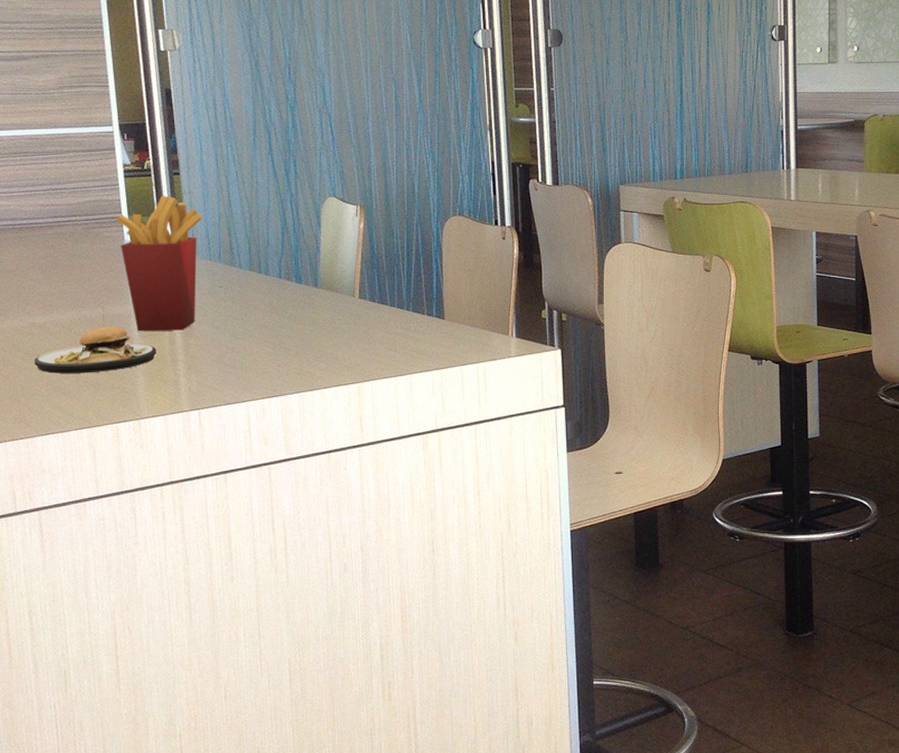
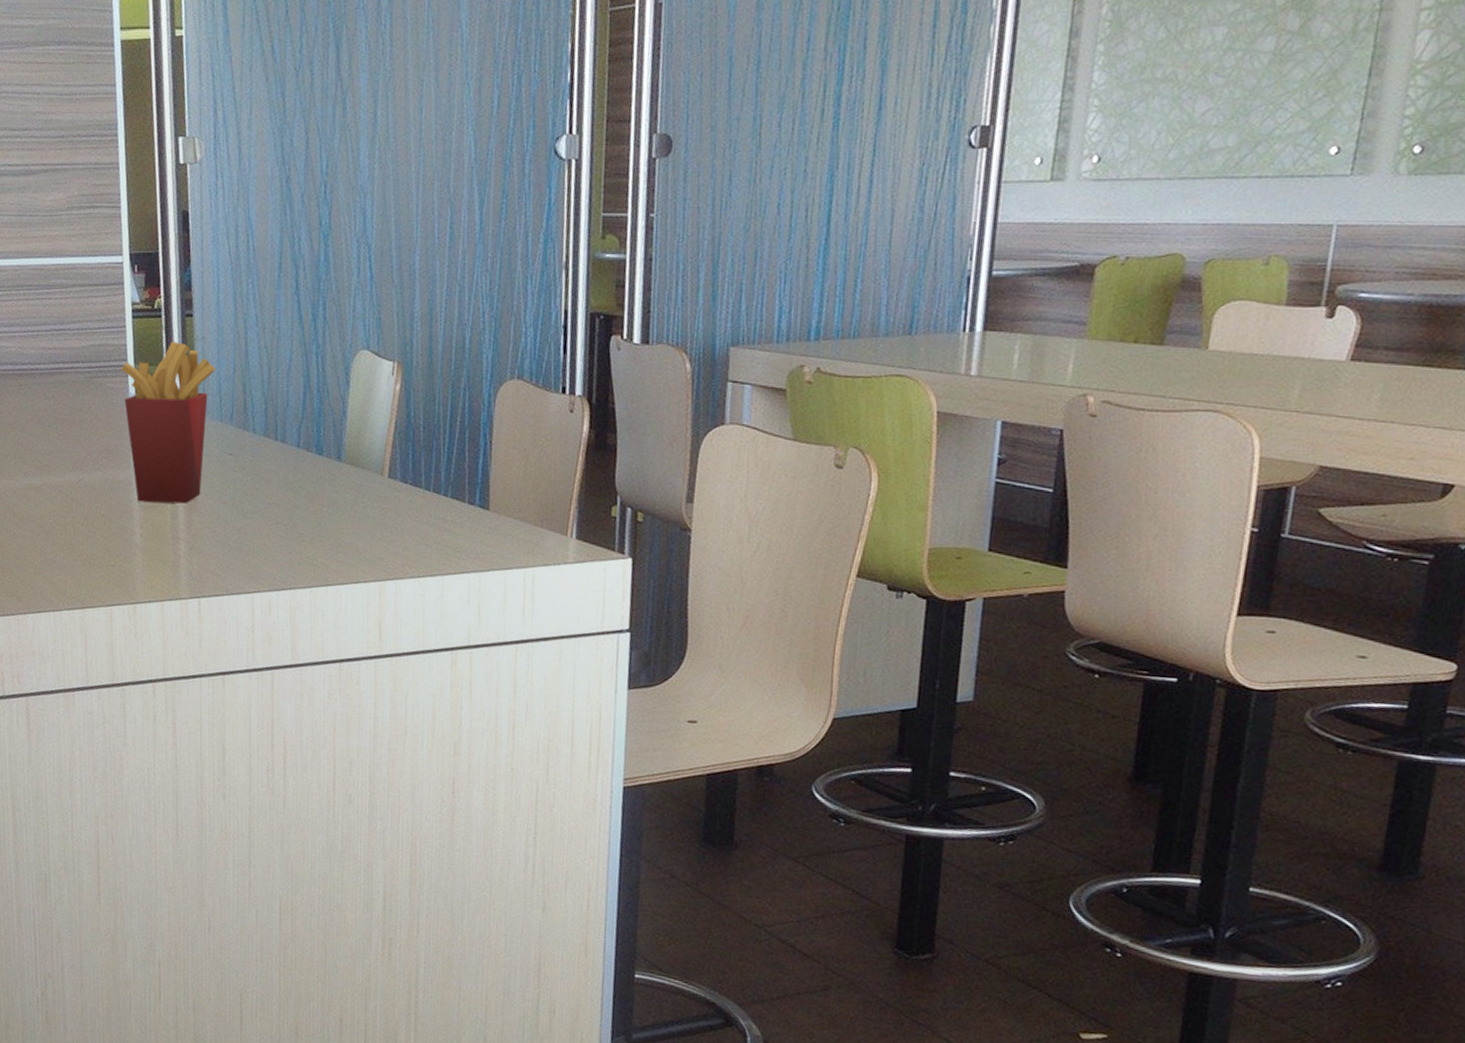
burger: present [34,307,157,373] -> none [29,470,157,547]

